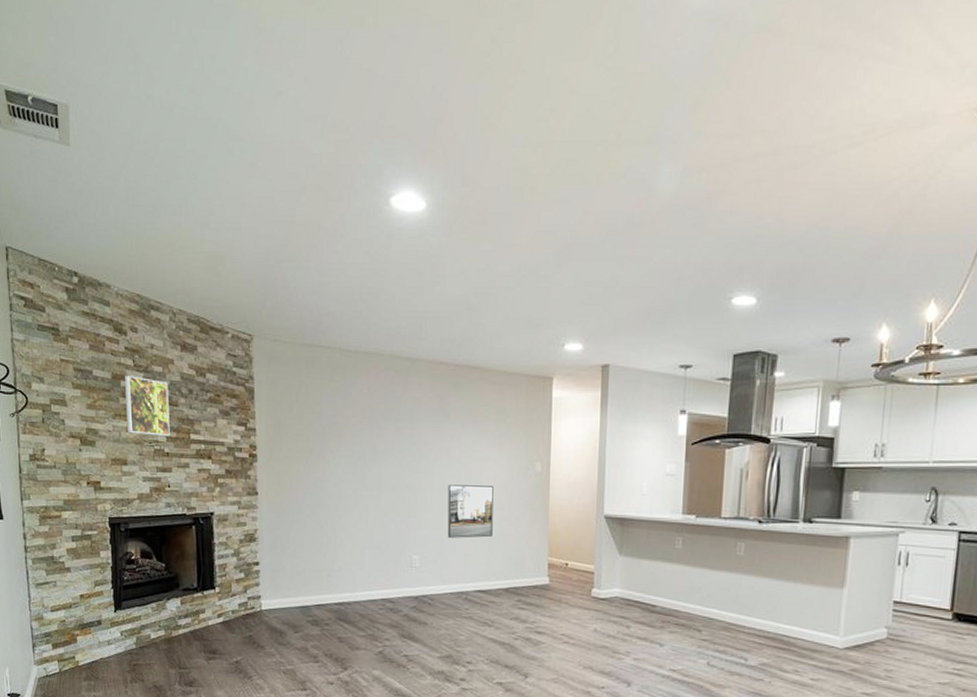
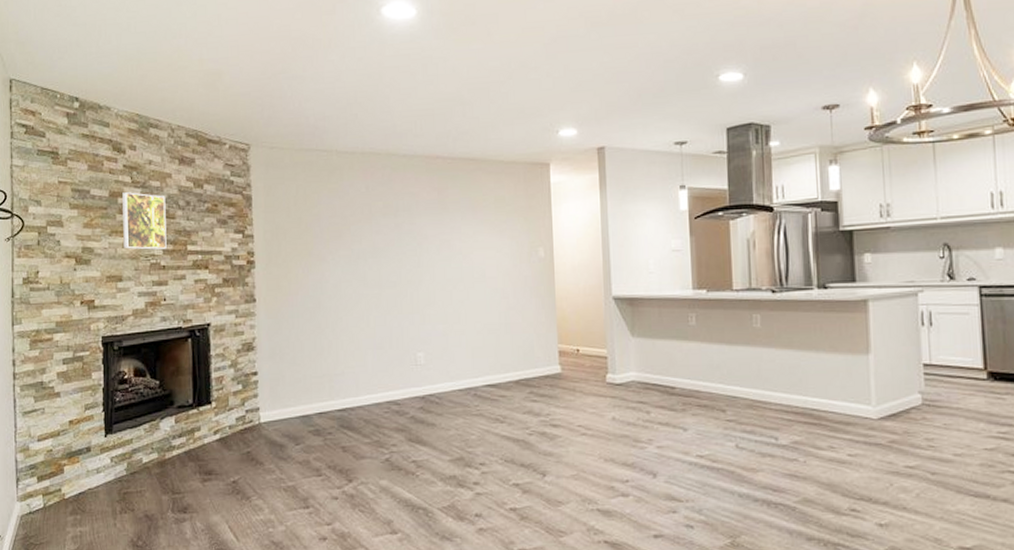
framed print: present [447,484,494,538] -> none [450,275,499,332]

